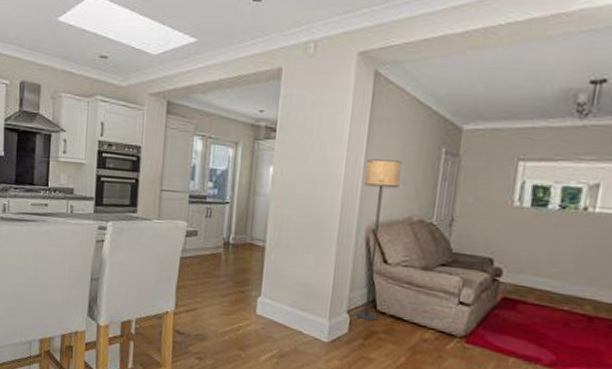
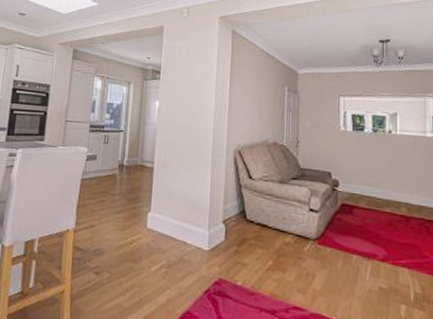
floor lamp: present [355,158,402,321] -> none [229,95,257,229]

